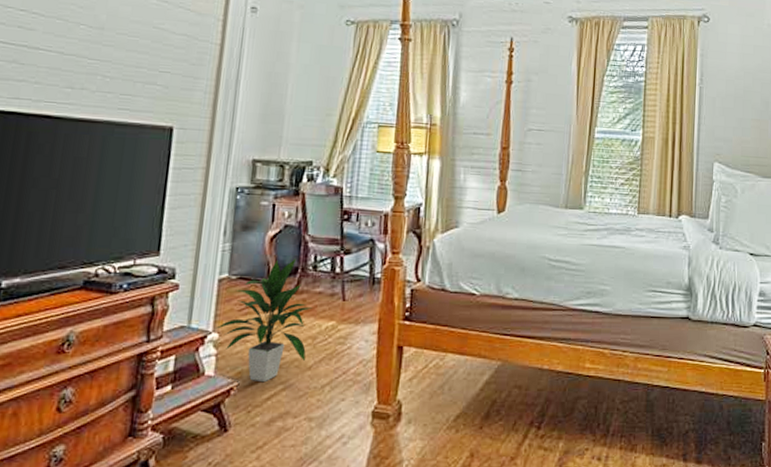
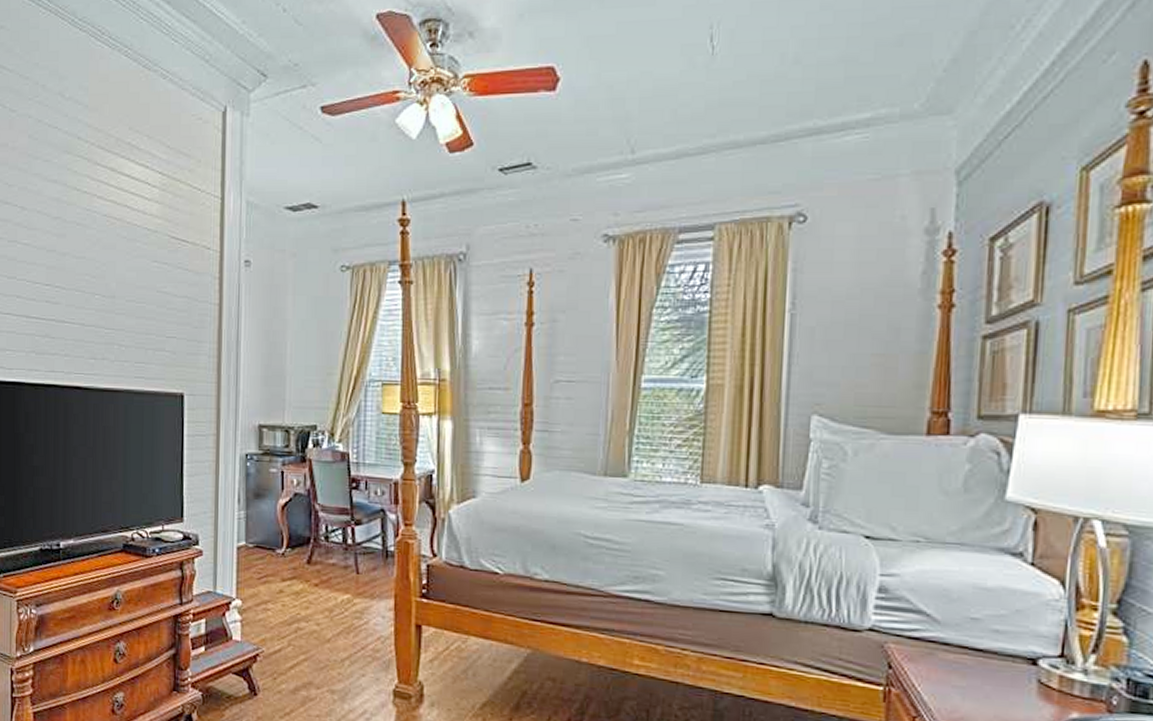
indoor plant: present [215,258,313,383] -> none [238,528,328,652]

